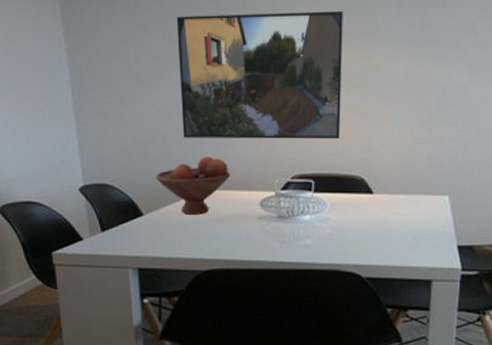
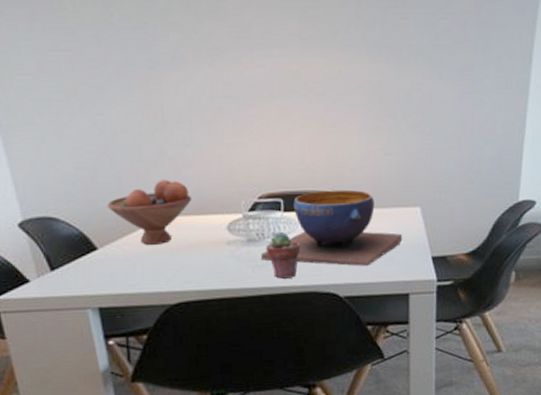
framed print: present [176,10,343,140] -> none [111,12,306,160]
decorative bowl: none [289,174,429,249] -> present [261,189,403,266]
potted succulent: none [295,210,327,255] -> present [266,231,301,279]

